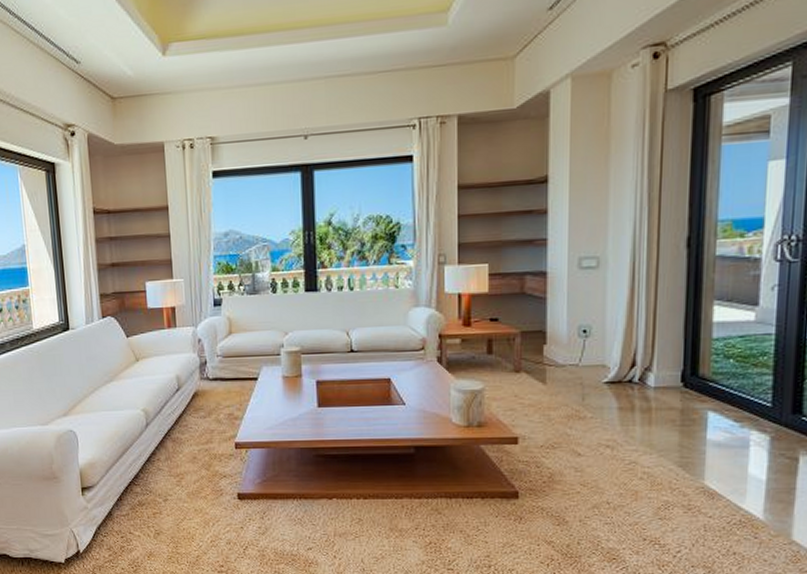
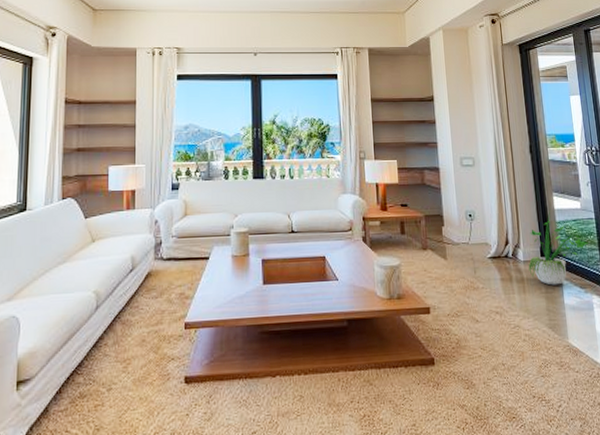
potted plant: none [660,323,758,417] -> present [528,210,588,286]

